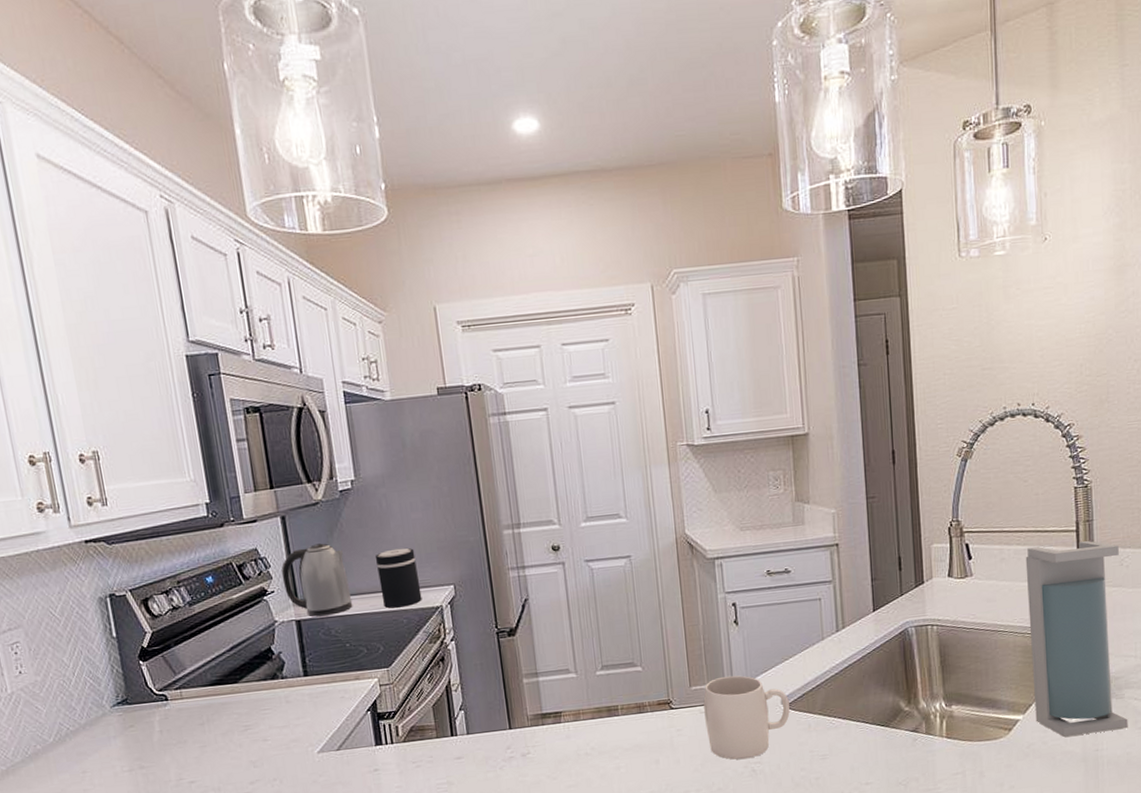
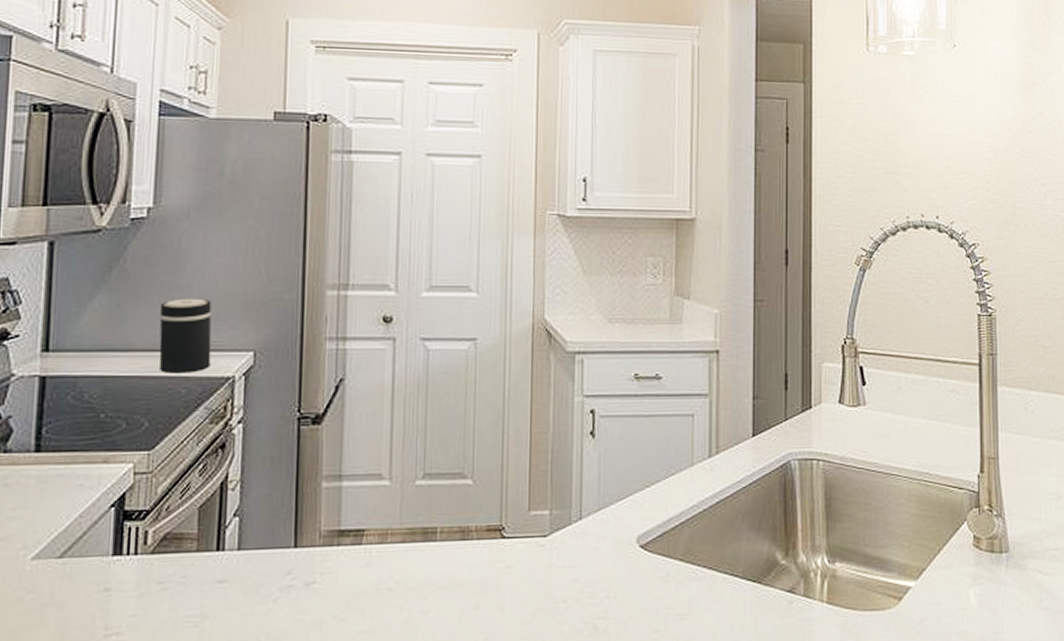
kettle: present [281,543,353,617] -> none [33,281,120,375]
mug: present [703,675,791,760] -> none [542,500,647,613]
soap dispenser: present [1025,540,1128,737] -> none [924,376,1031,613]

